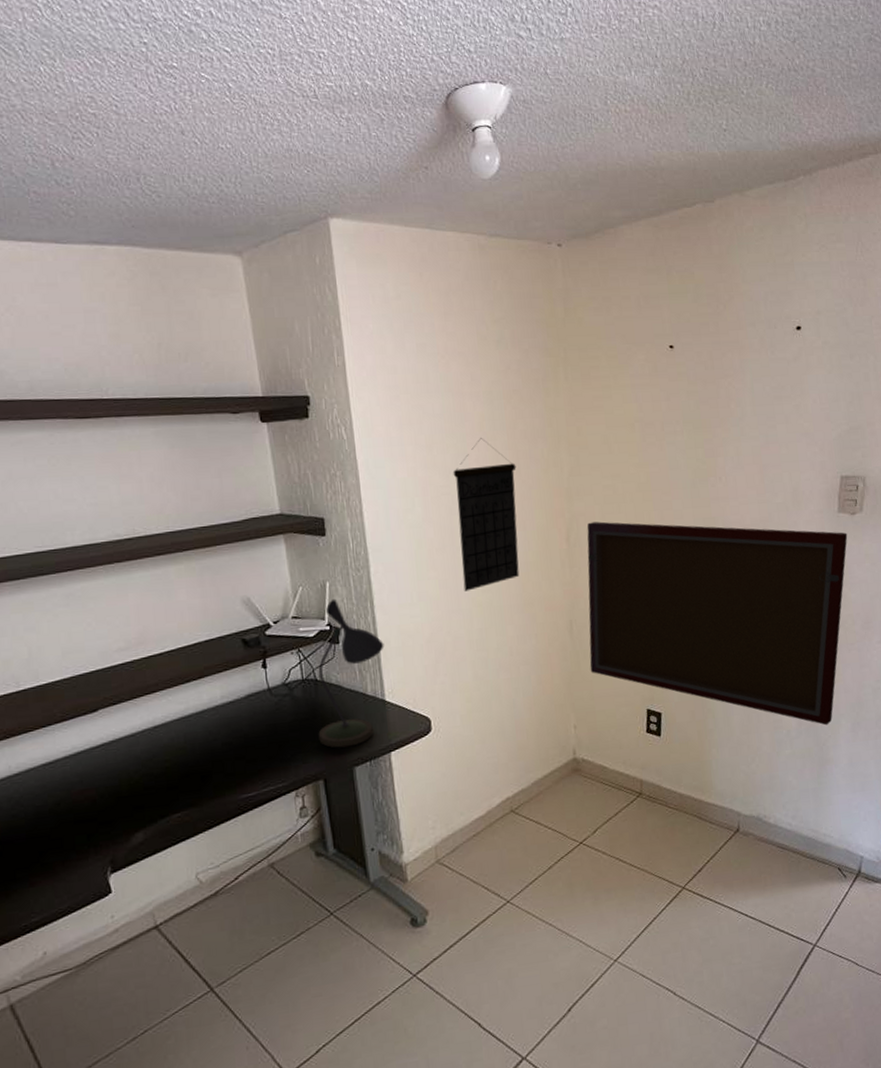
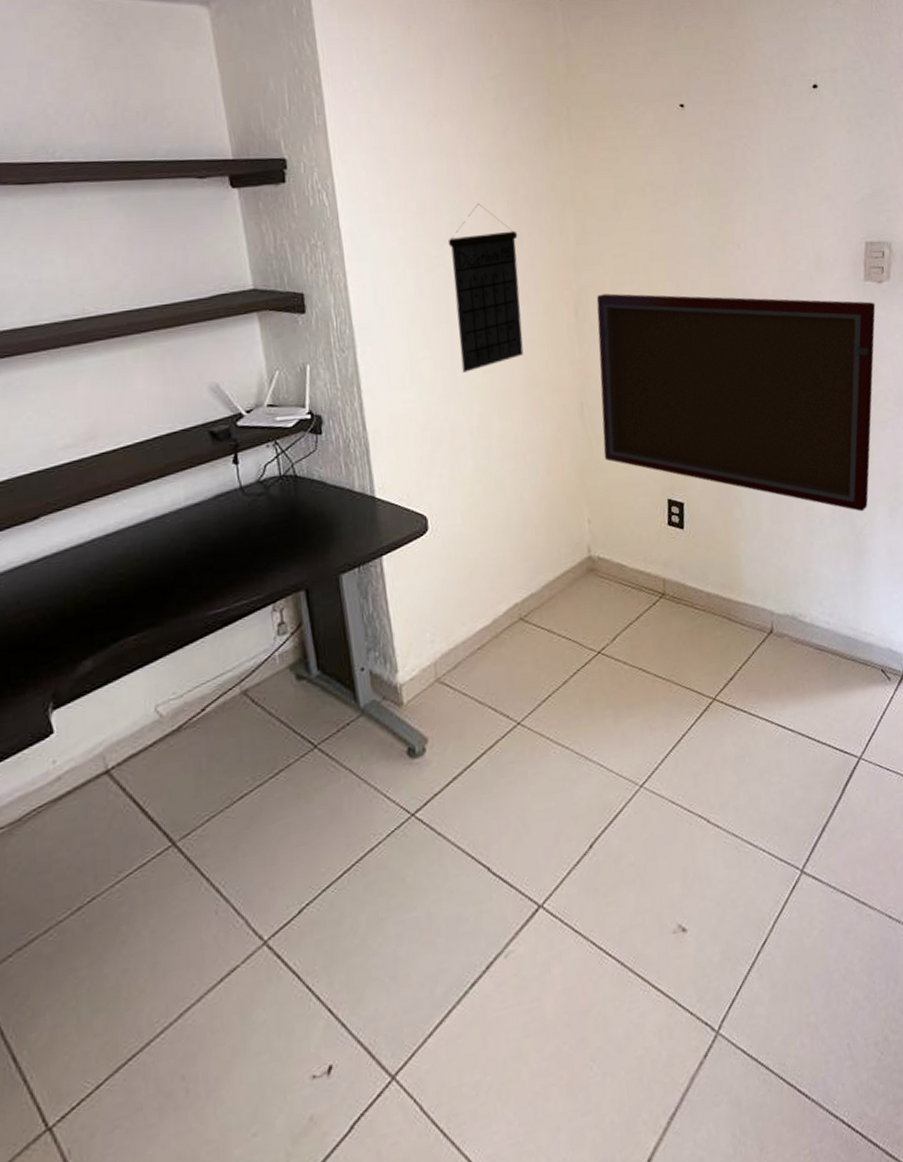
desk lamp: present [318,598,384,748] -> none [298,383,374,554]

